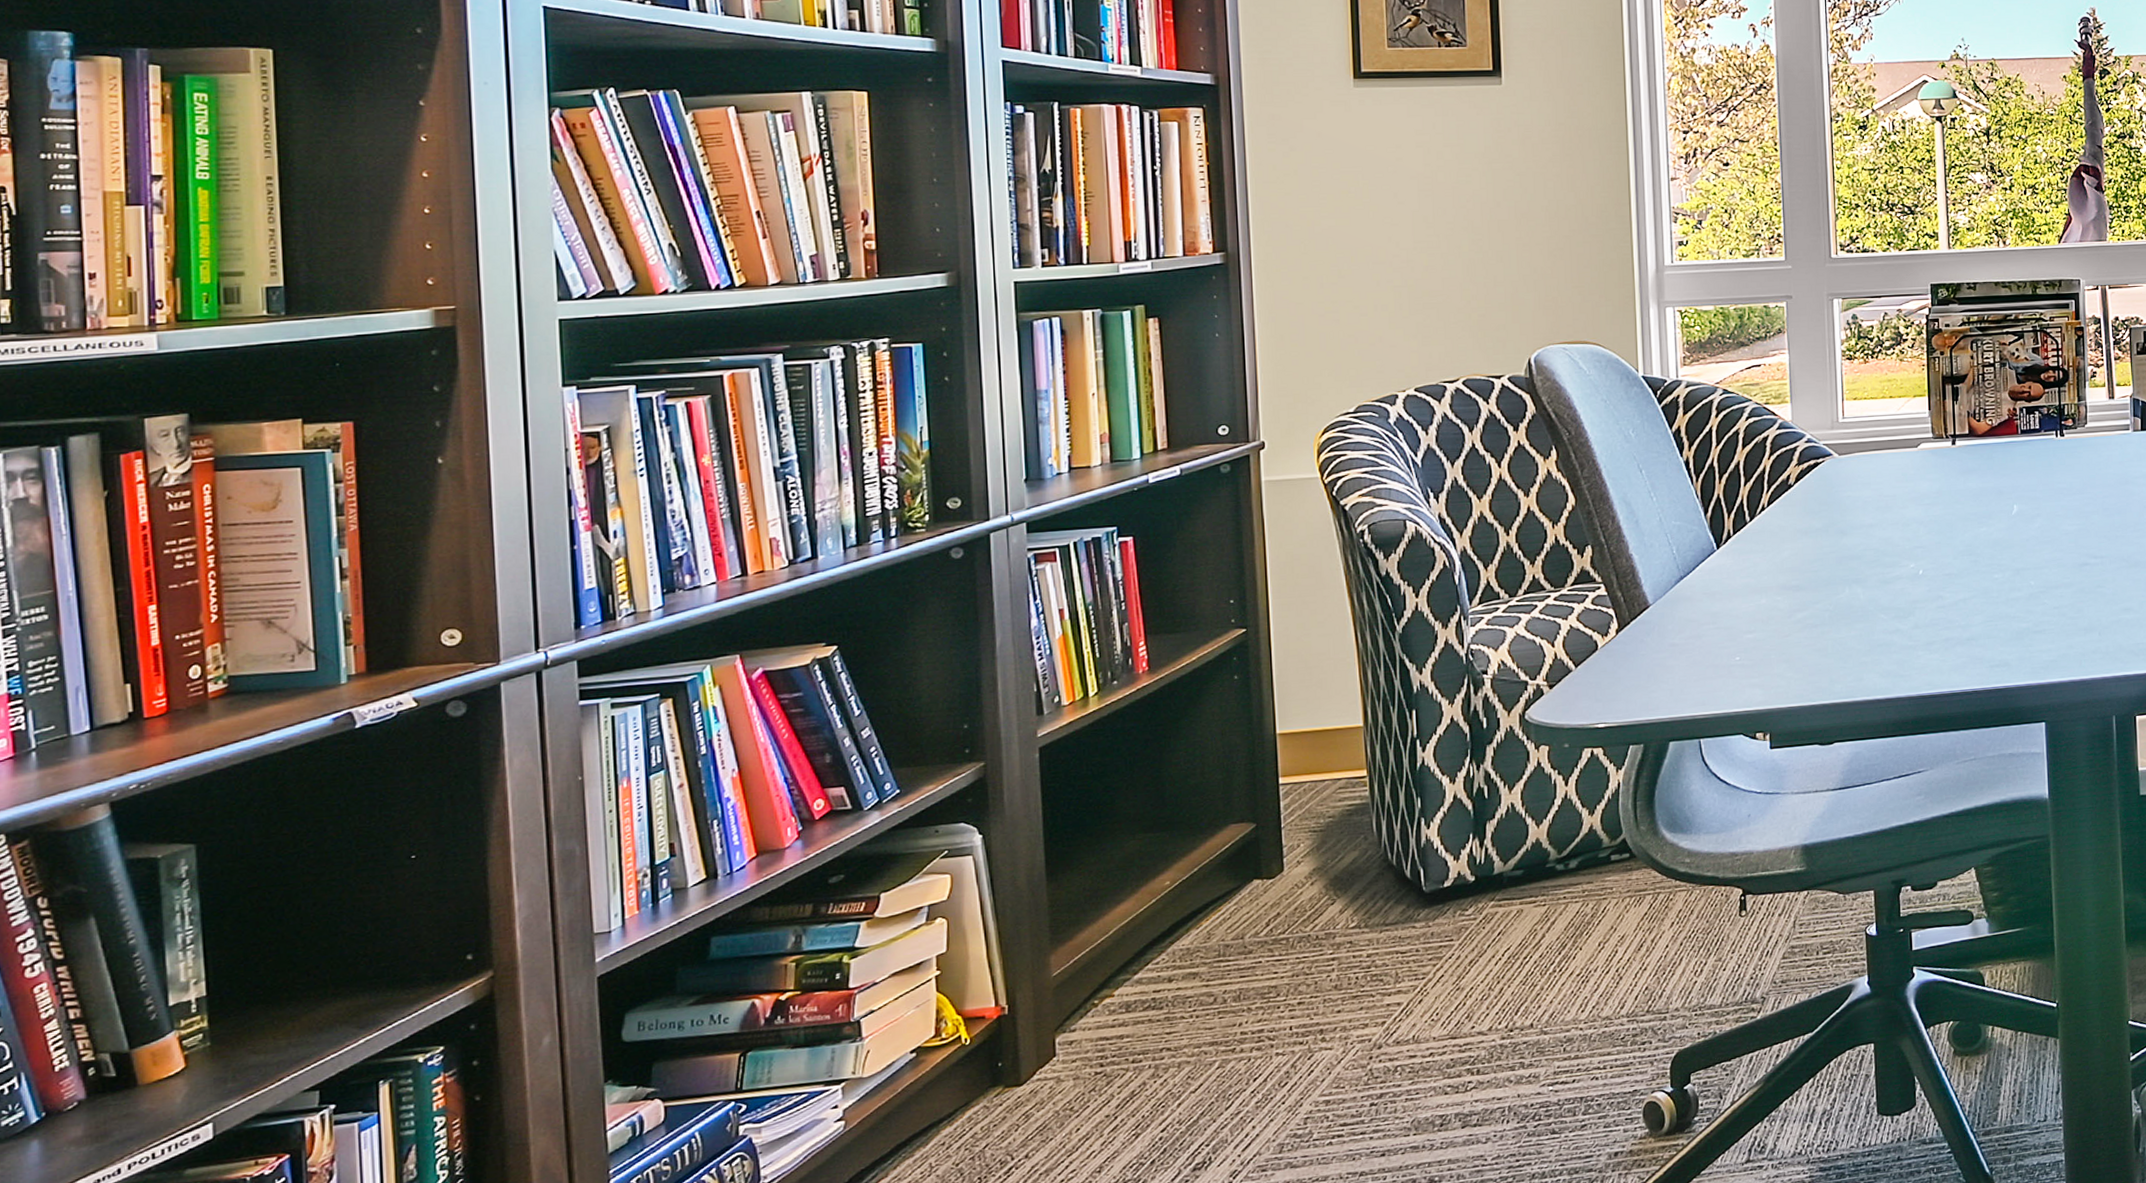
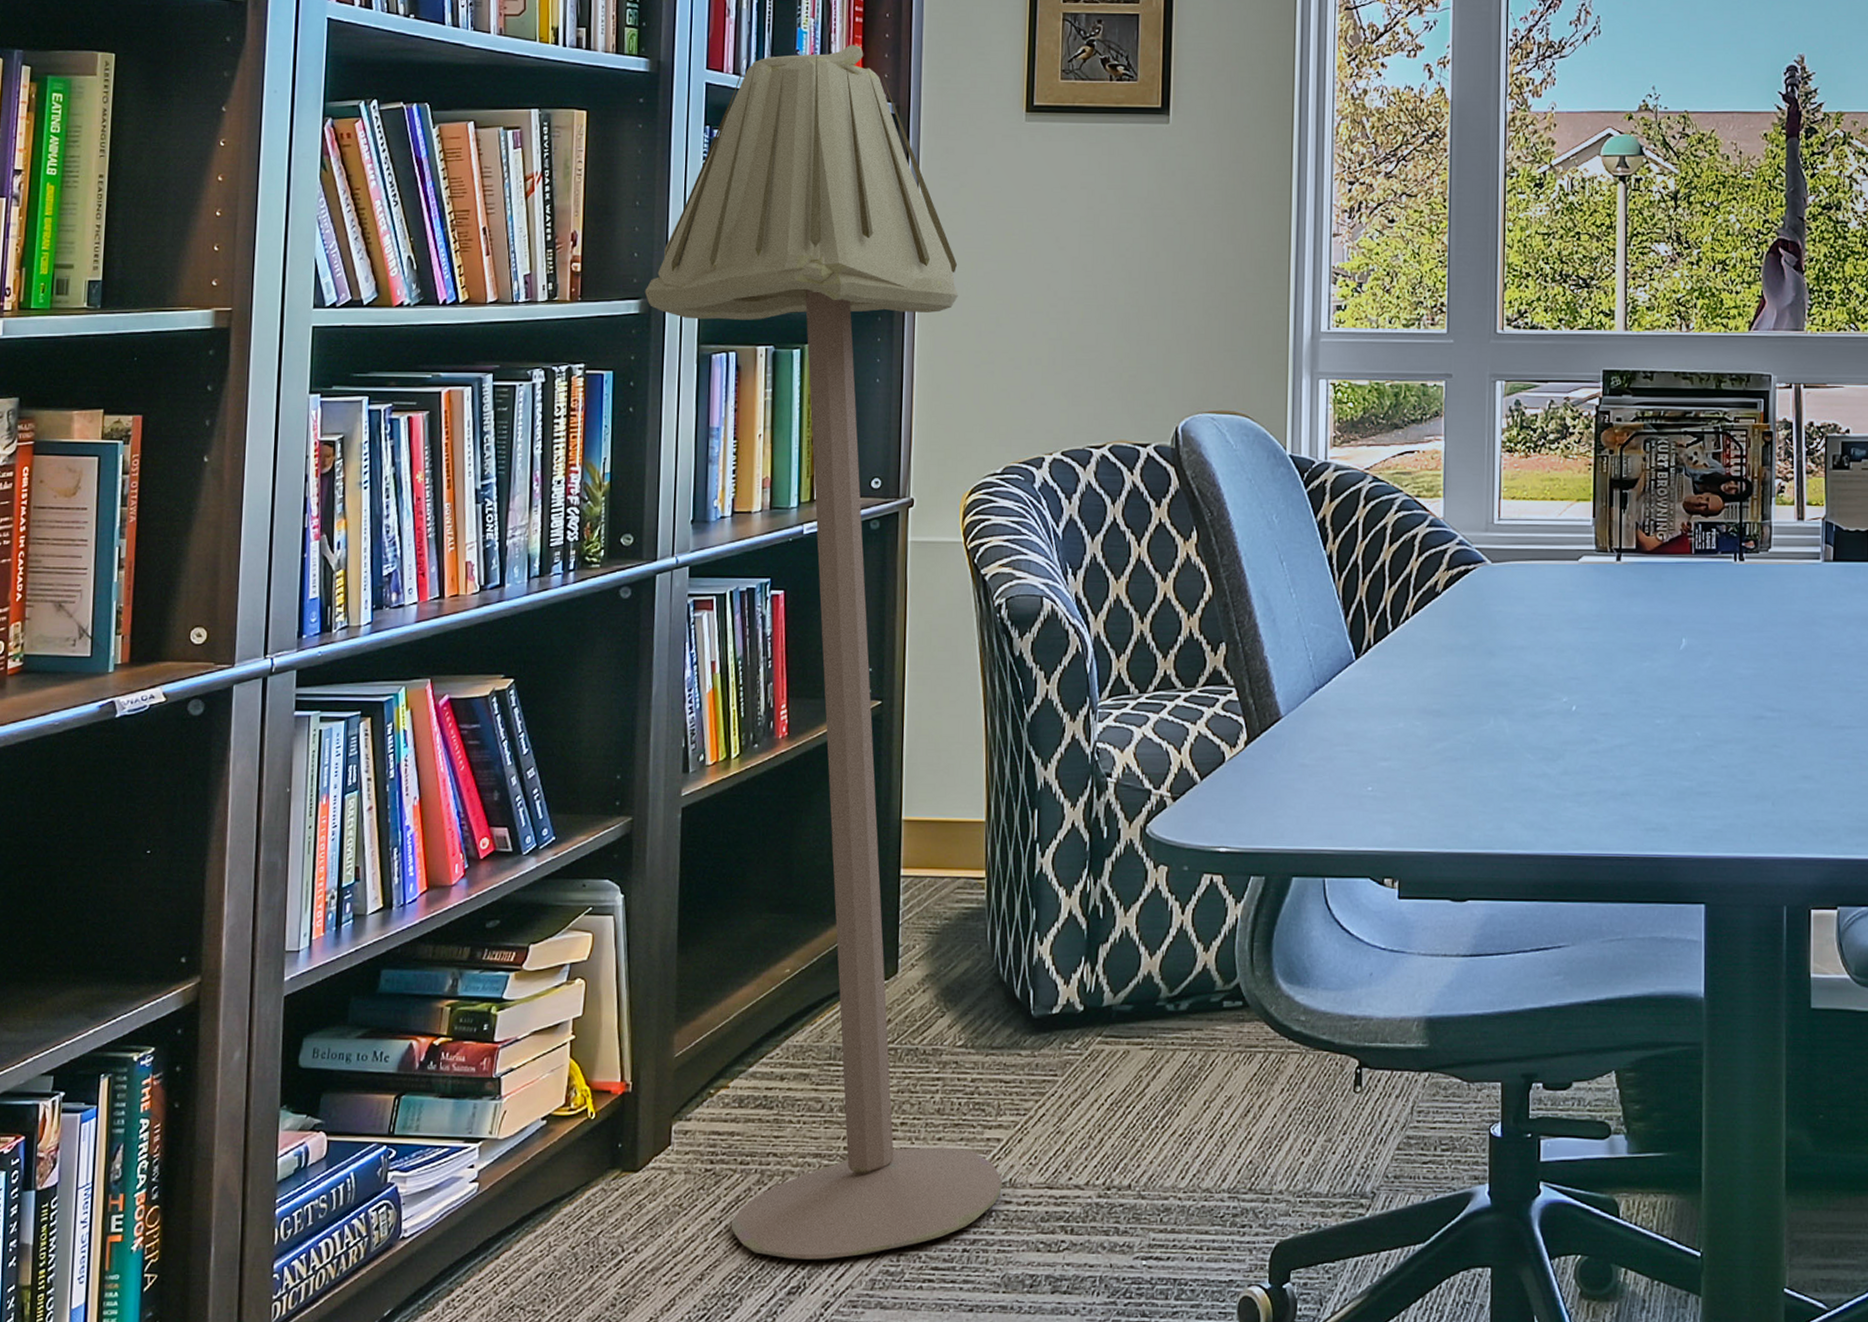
floor lamp: none [951,19,1406,1140] -> present [644,44,1002,1260]

